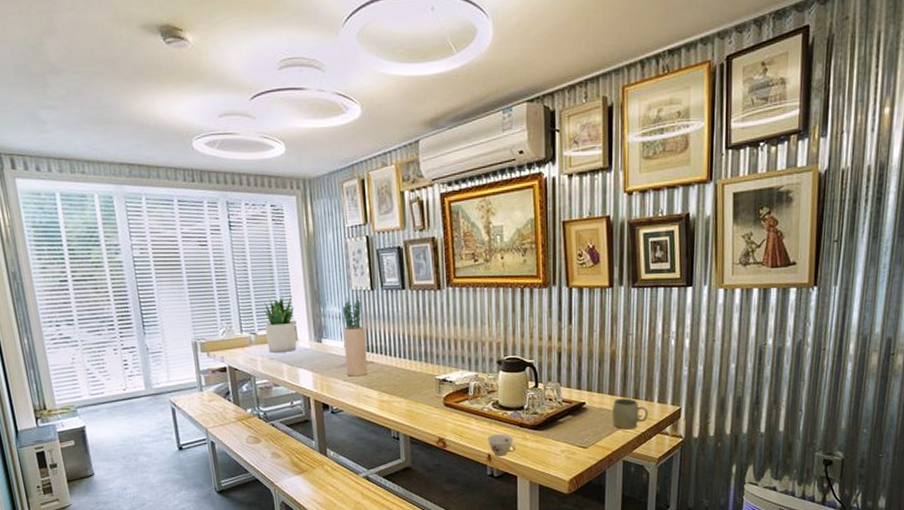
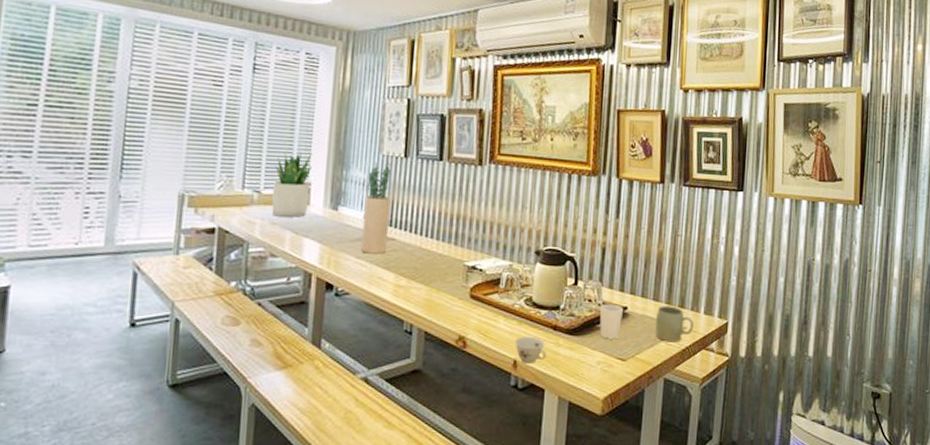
cup: none [560,401,582,432] -> present [599,304,624,341]

